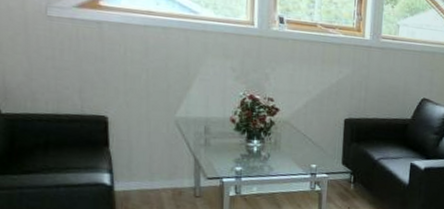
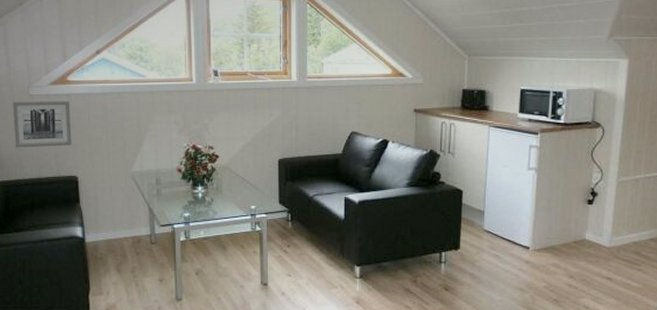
wall art: none [23,21,102,81] -> present [12,101,72,148]

